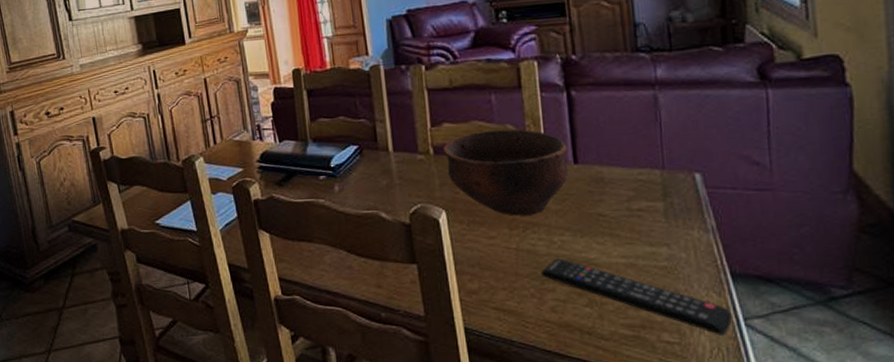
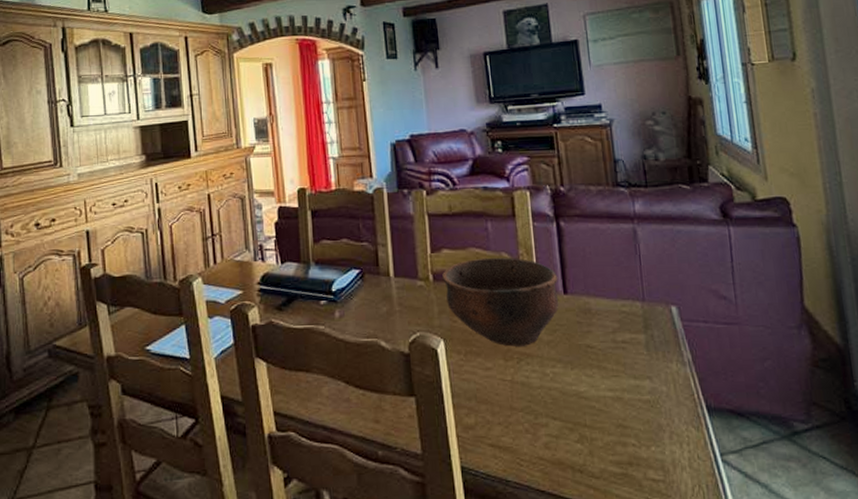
remote control: present [540,259,732,337] -> none [534,392,710,473]

